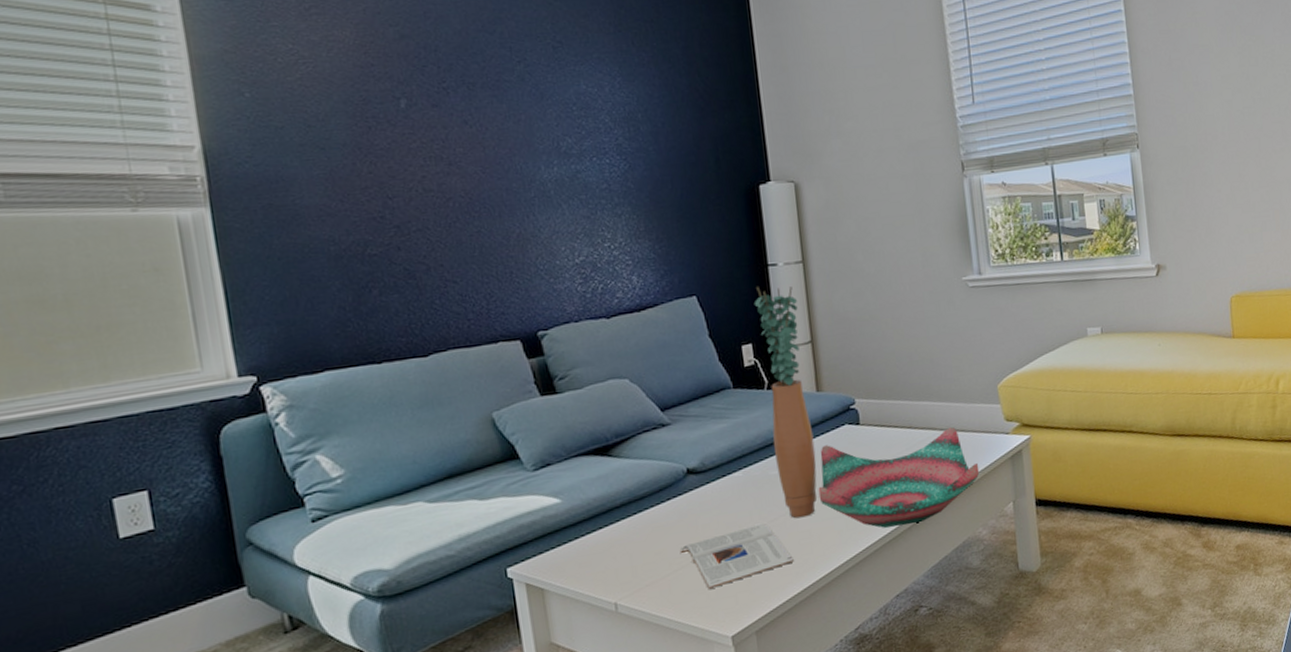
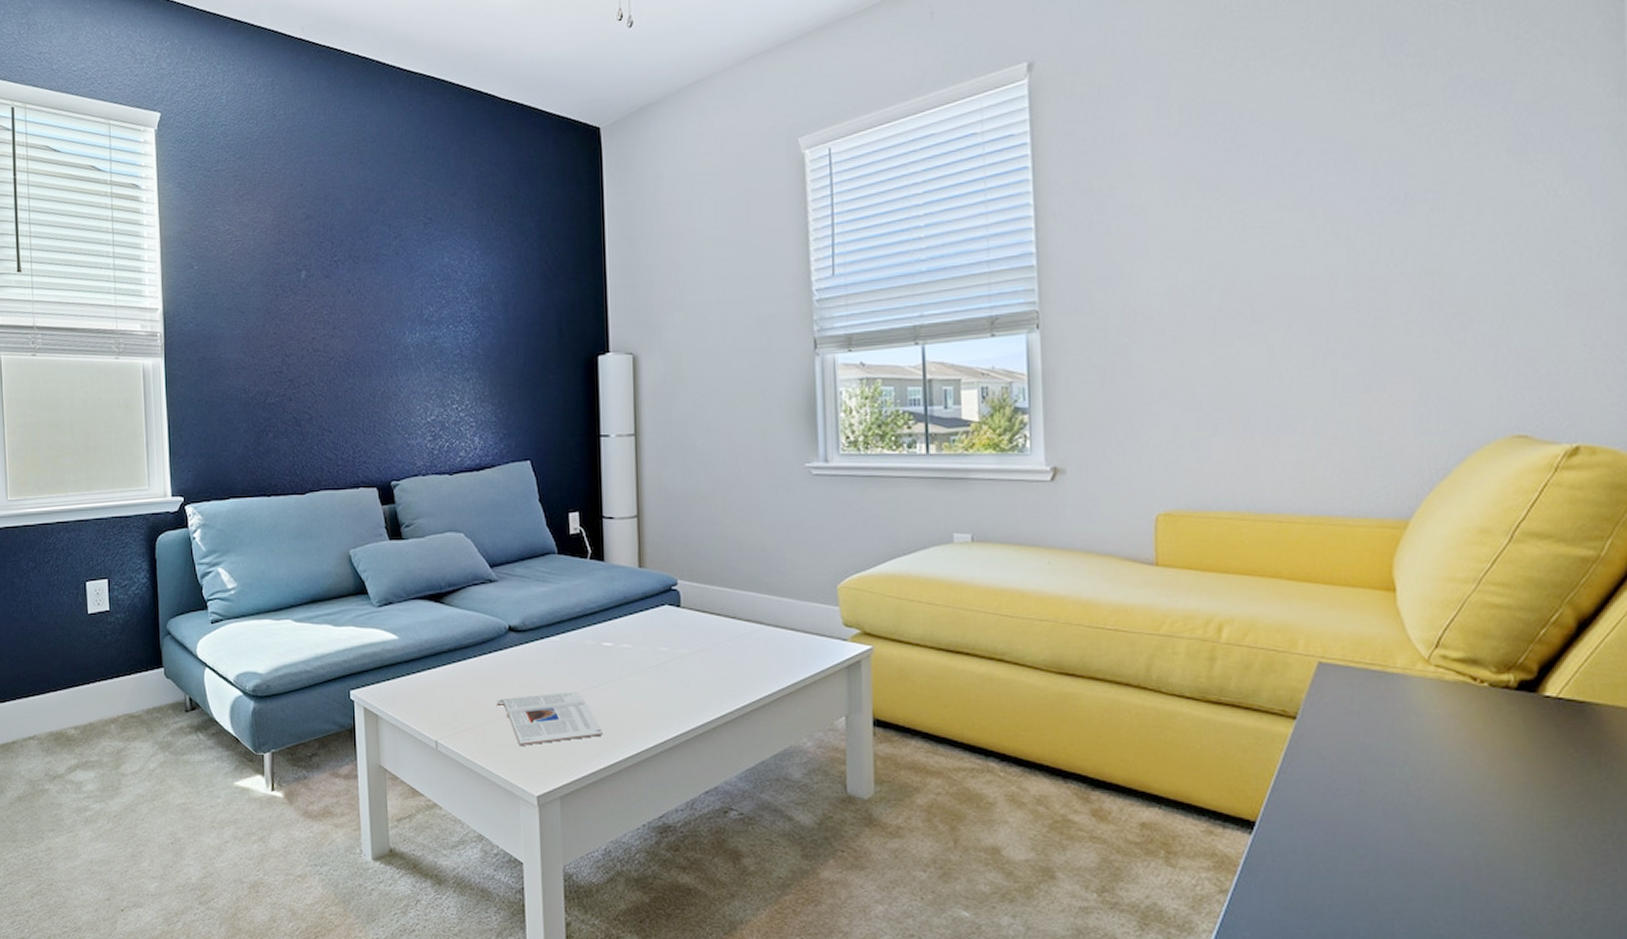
vase: present [754,286,818,518] -> none [583,455,633,693]
decorative bowl: present [818,426,980,528] -> none [632,623,809,720]

